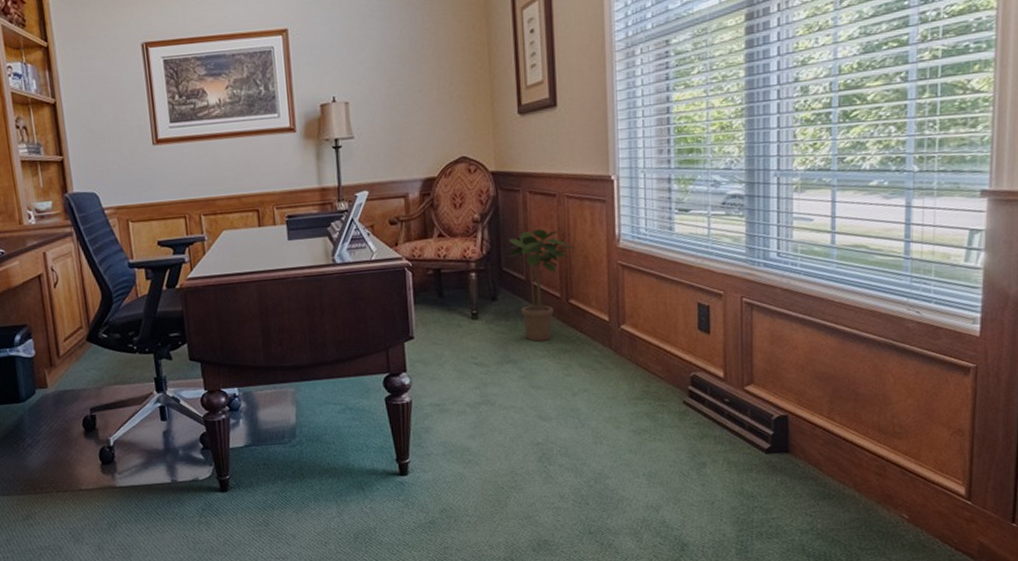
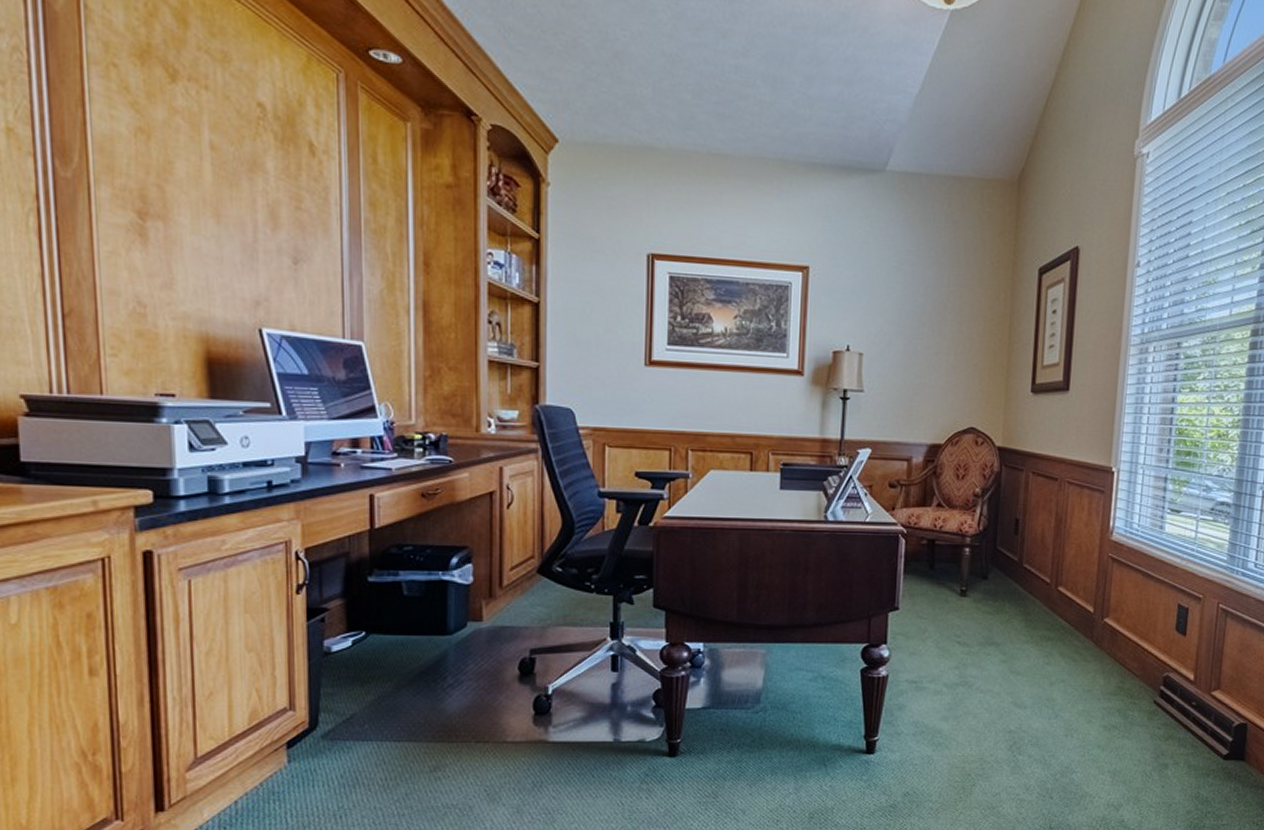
potted plant: present [504,229,576,342] -> none [1000,511,1071,626]

